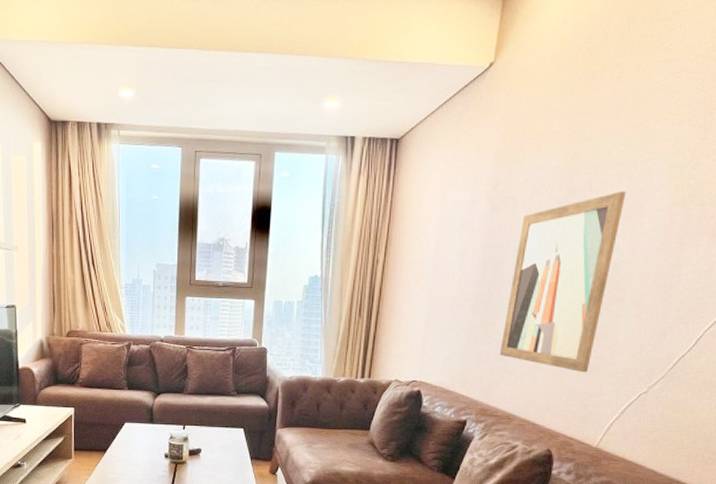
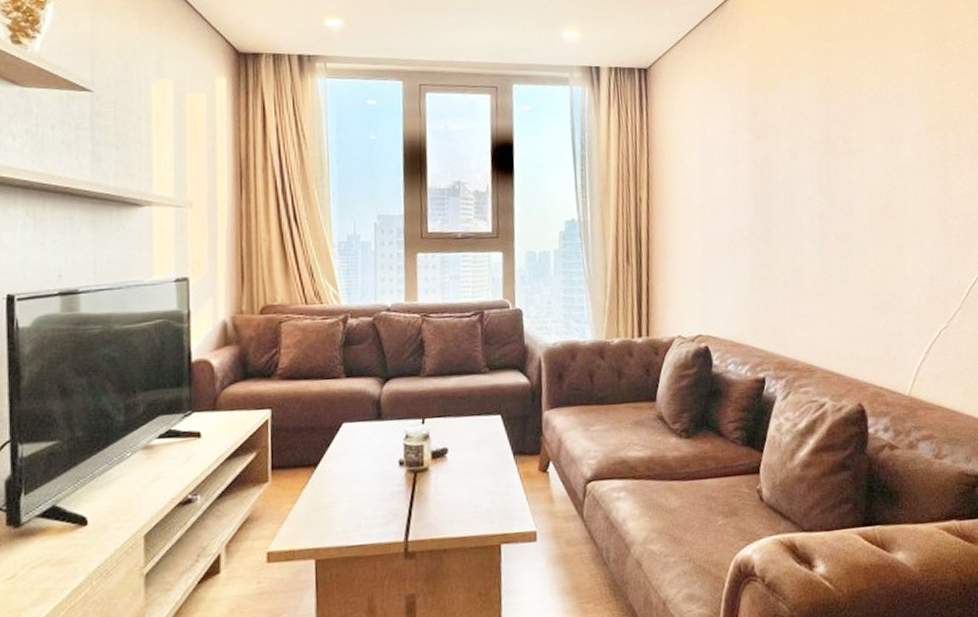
wall art: present [499,191,627,373] -> none [787,116,884,311]

